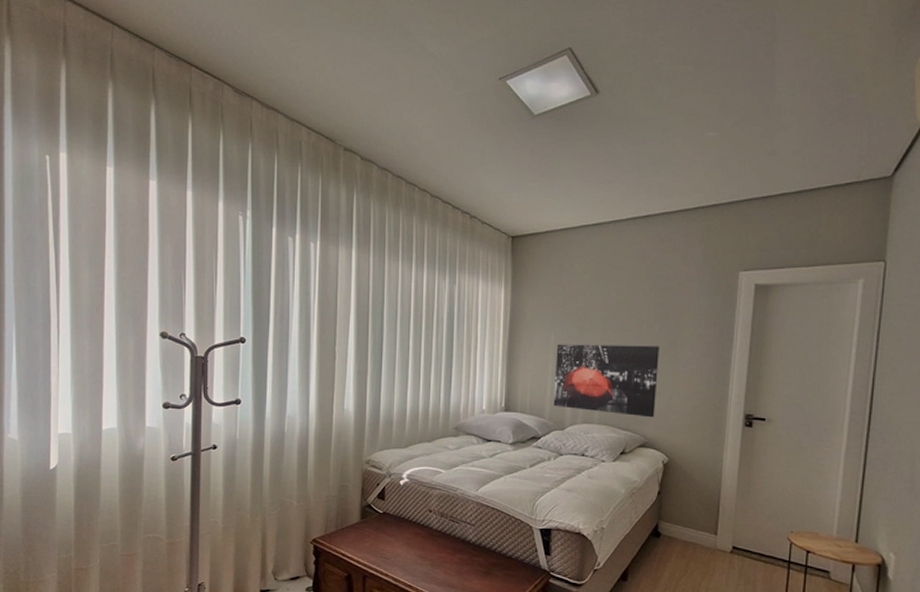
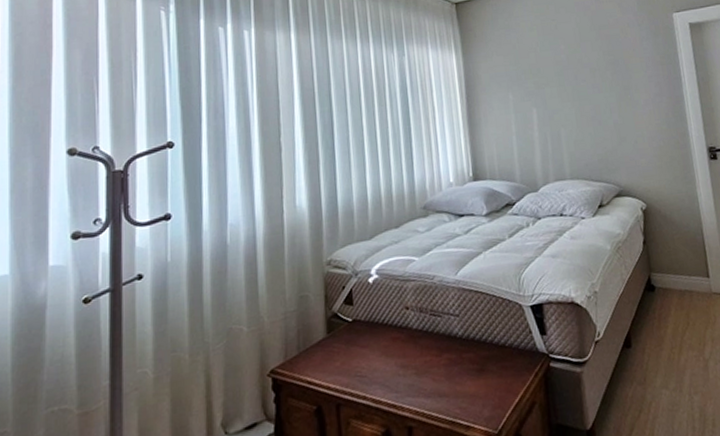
wall art: present [553,344,659,418] -> none [516,92,625,168]

